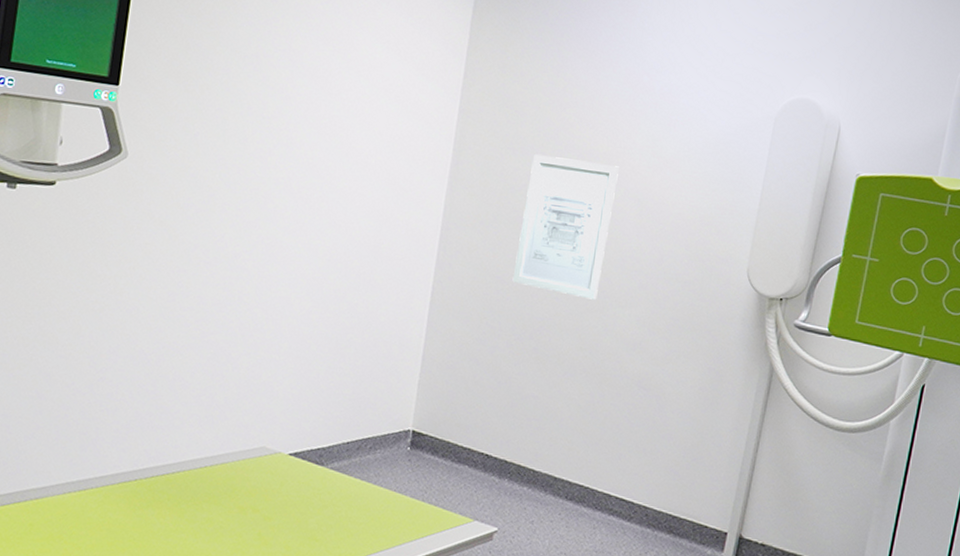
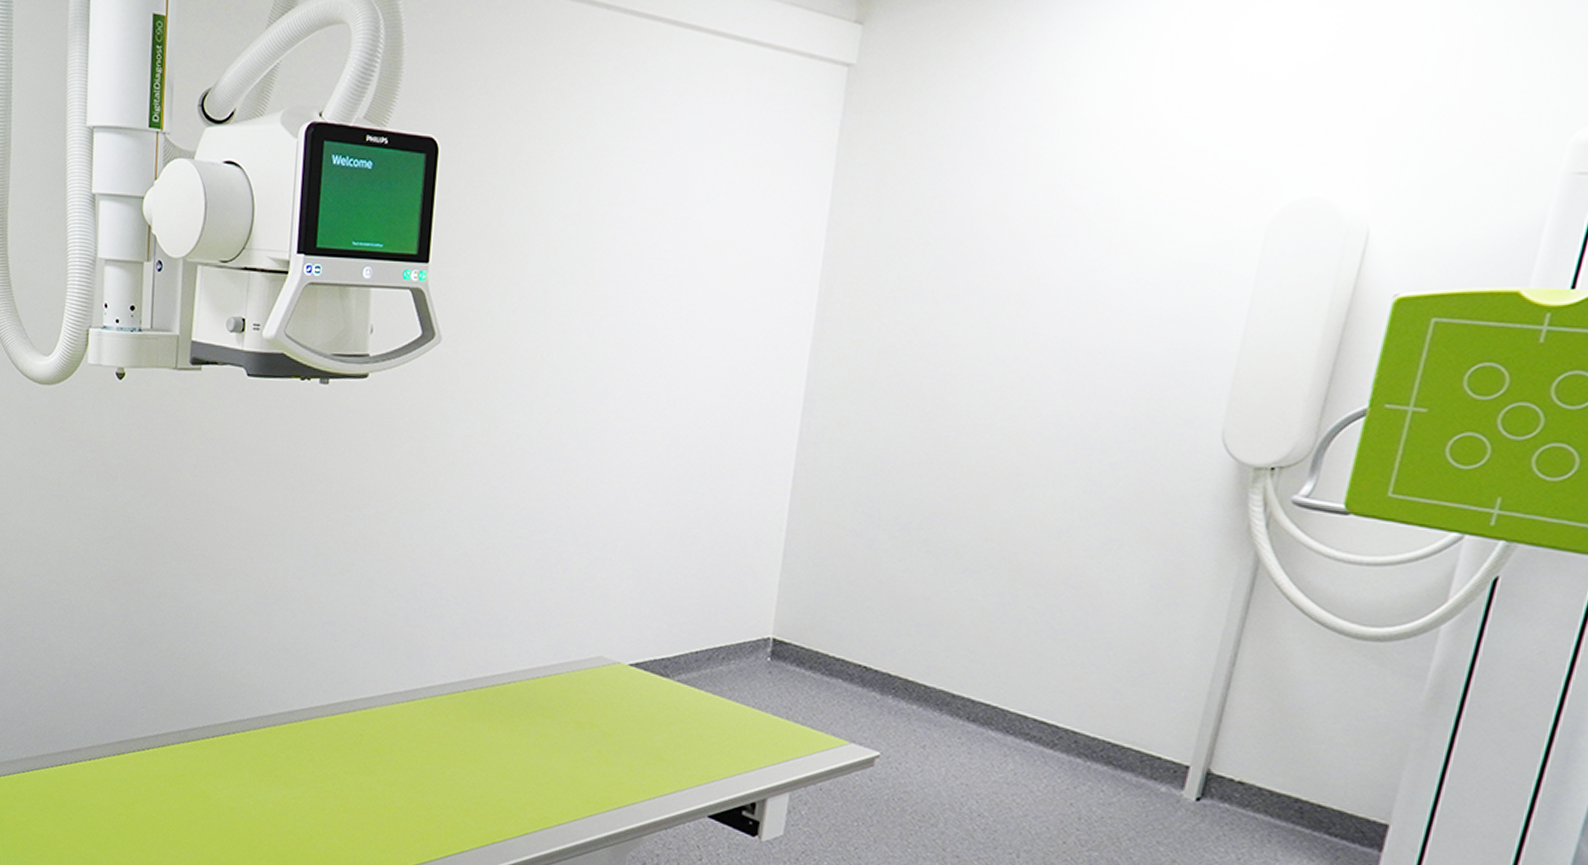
wall art: present [512,154,619,300] -> none [895,302,1037,479]

